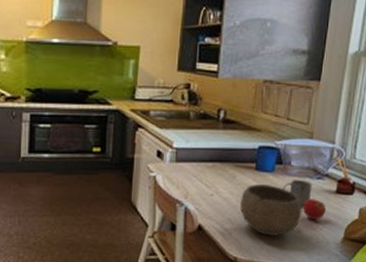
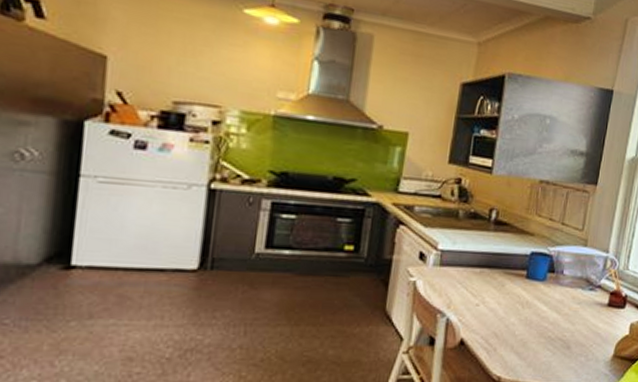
bowl: present [239,183,302,237] -> none [506,293,573,354]
mug: present [282,179,313,206] -> none [553,290,585,320]
fruit: present [302,199,326,220] -> none [572,312,597,335]

